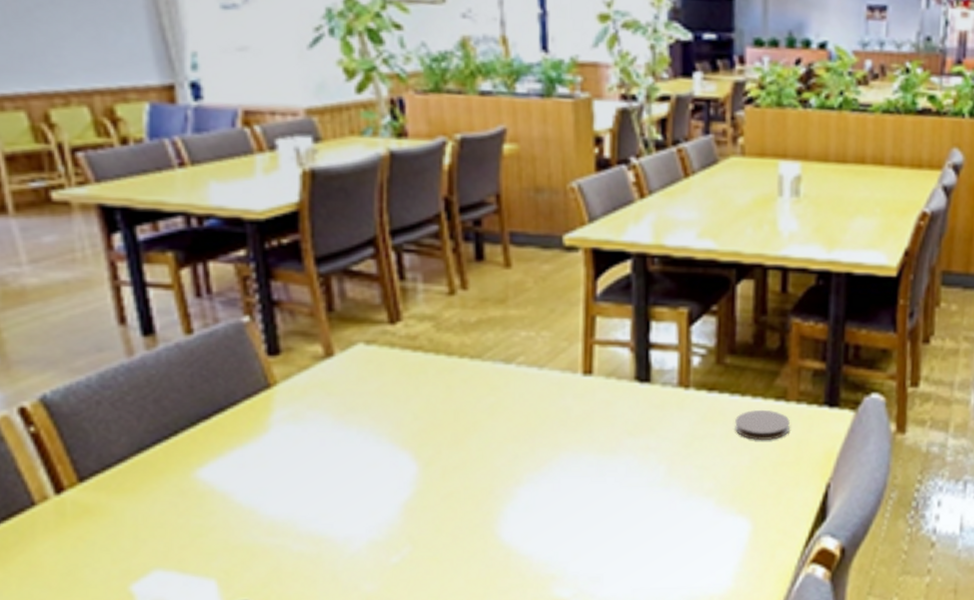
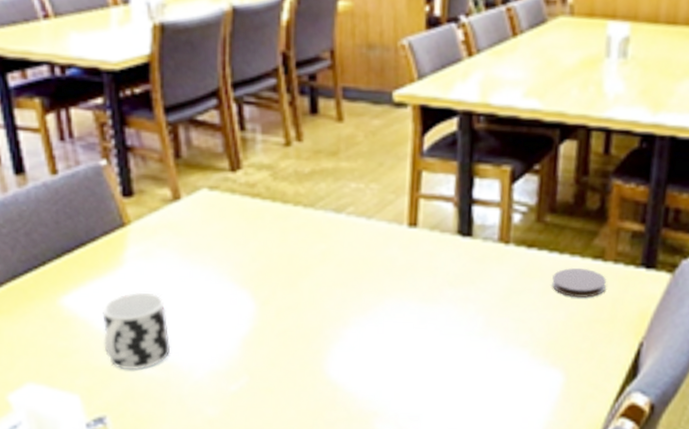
cup: none [244,460,323,547] -> present [103,293,171,371]

